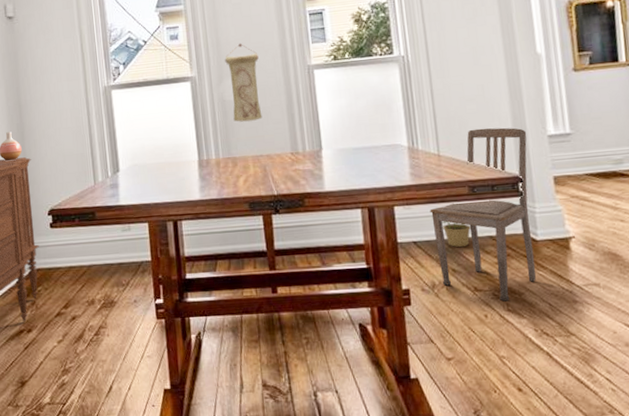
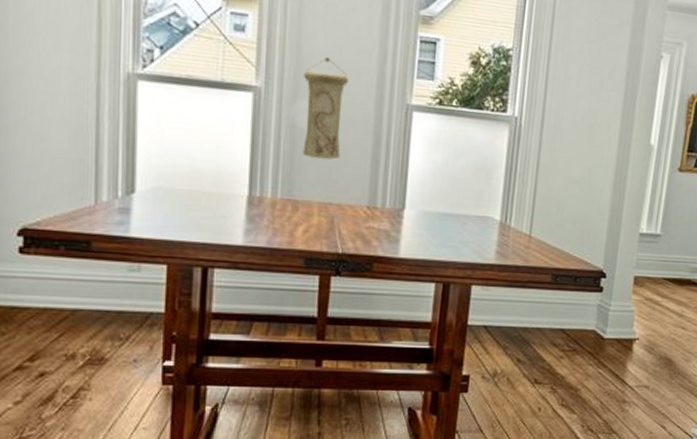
dining chair: present [430,127,536,302] -> none [504,214,621,396]
potted plant: present [442,221,471,248] -> none [517,307,545,338]

